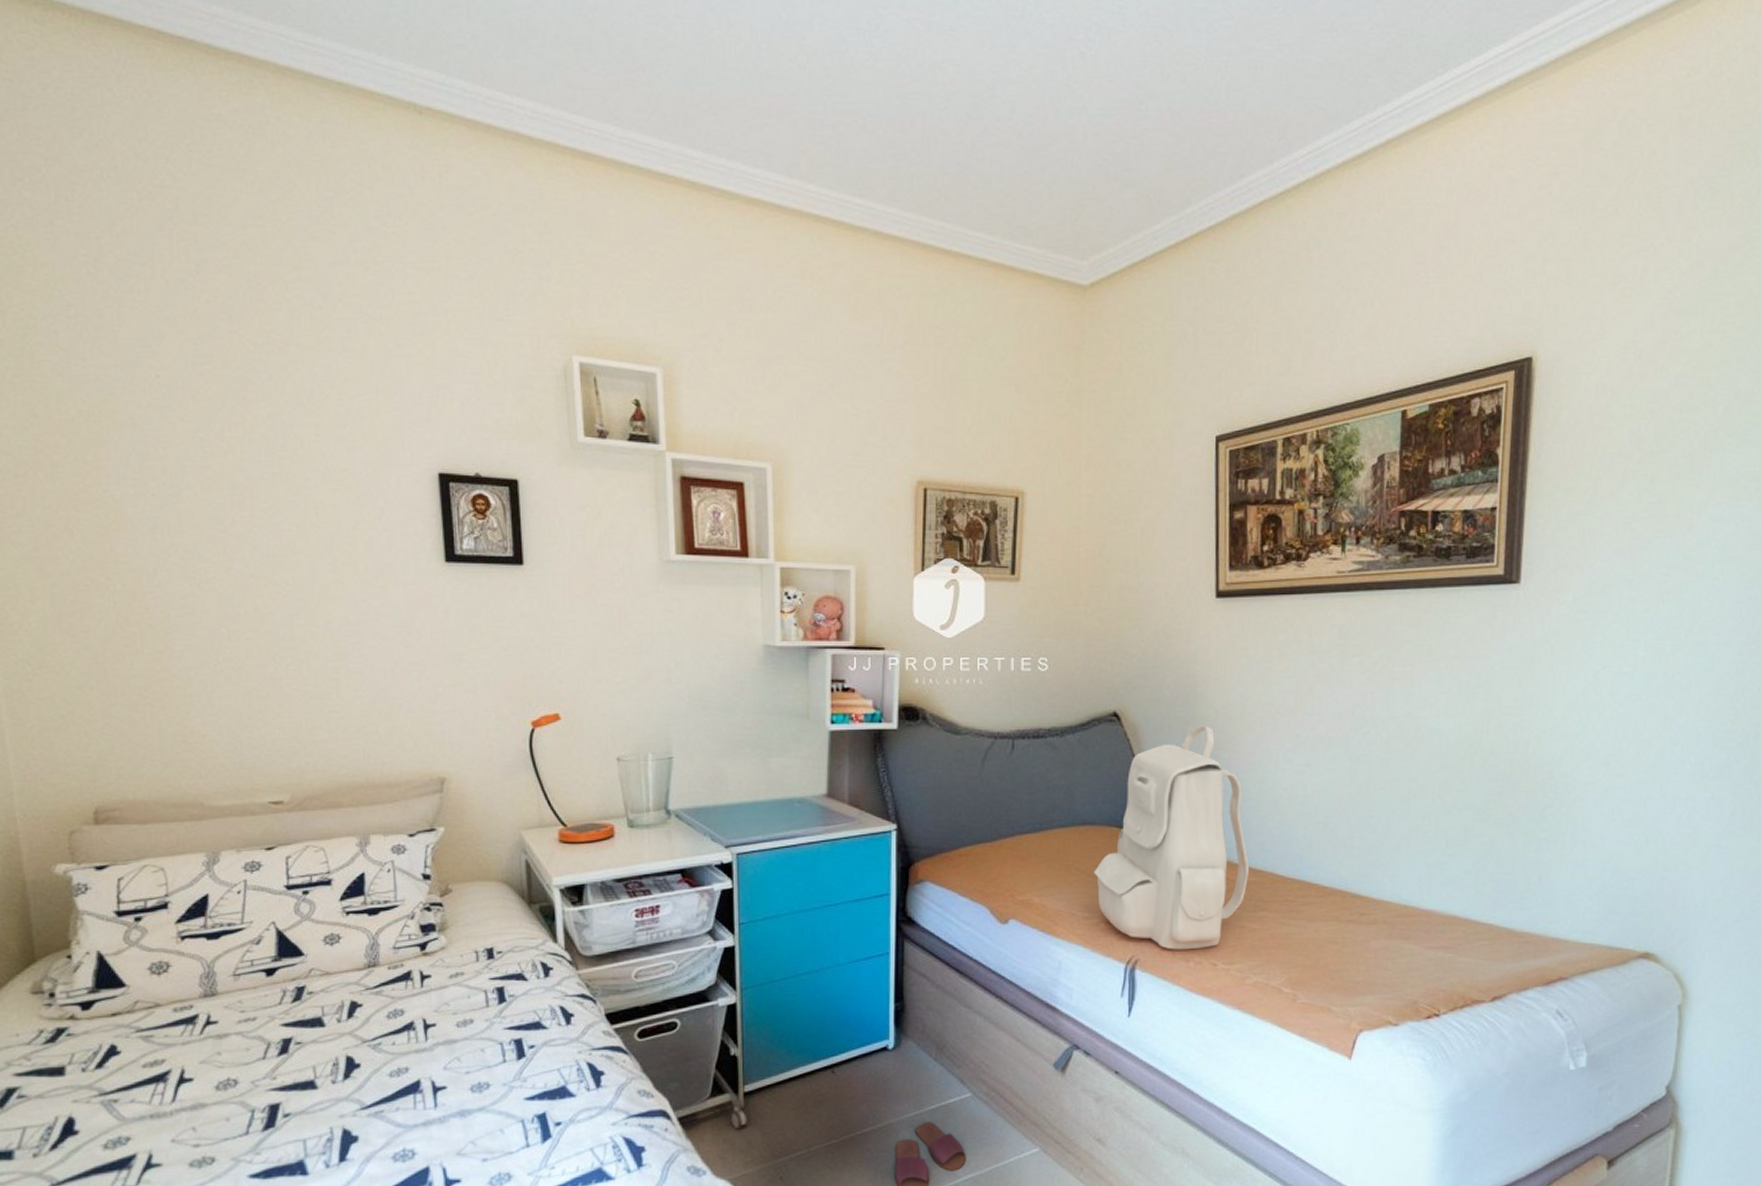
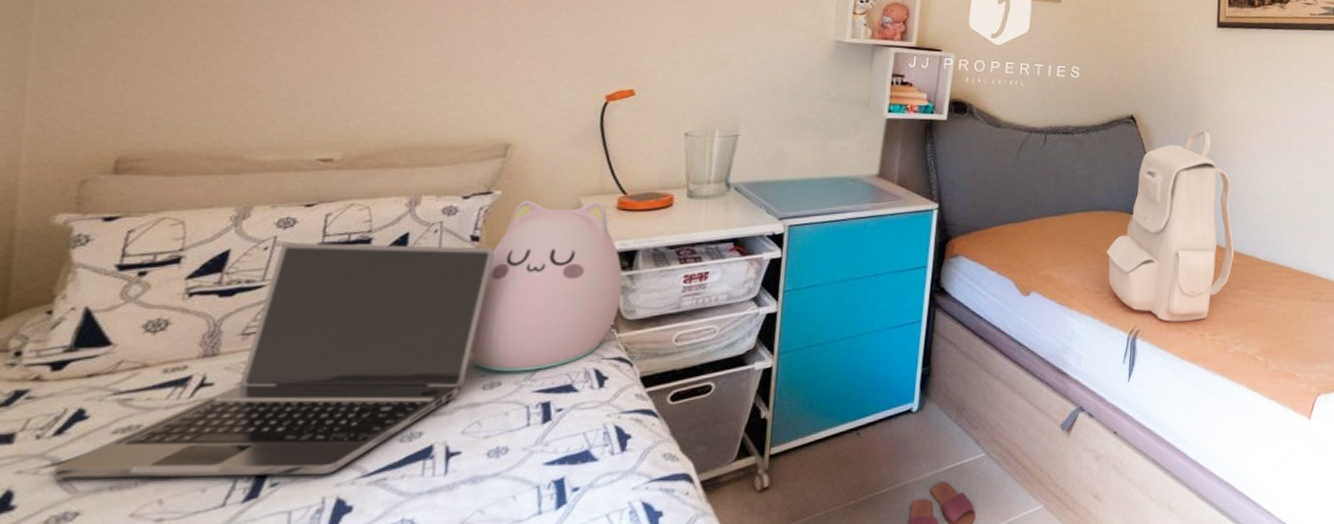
laptop: none [102,885,447,1107] -> present [53,243,494,479]
plush toy: none [439,835,576,1009] -> present [470,200,623,372]

